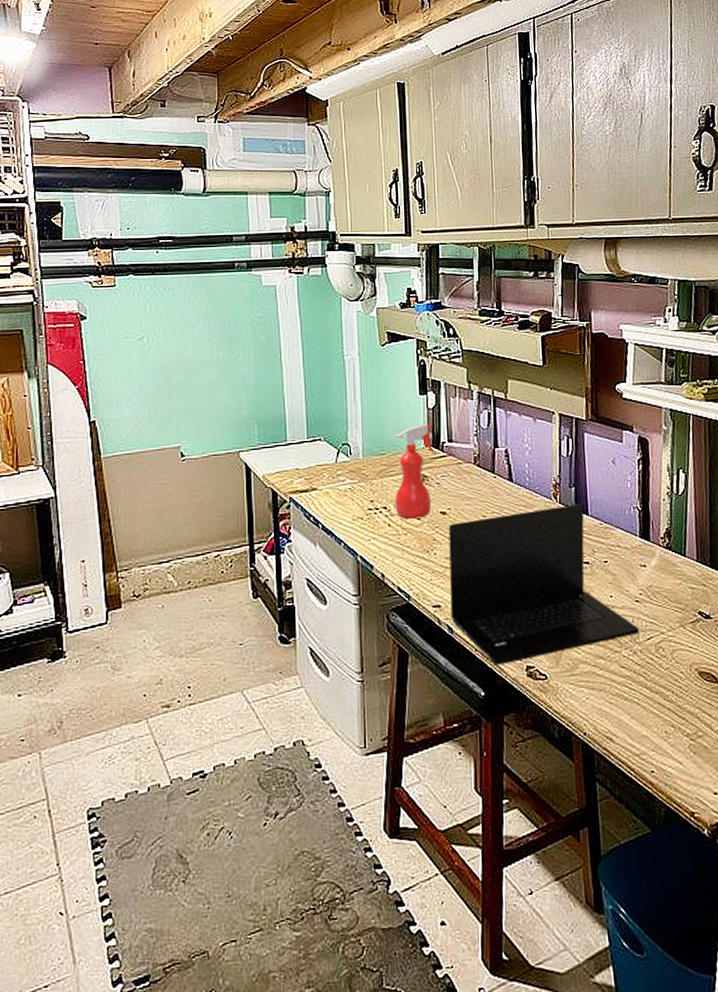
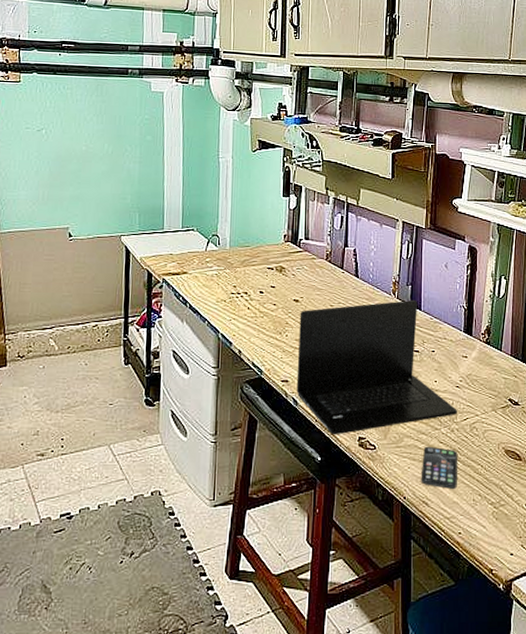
spray bottle: present [394,424,437,519] -> none [255,222,294,304]
smartphone: none [602,672,645,721] -> present [421,446,457,489]

